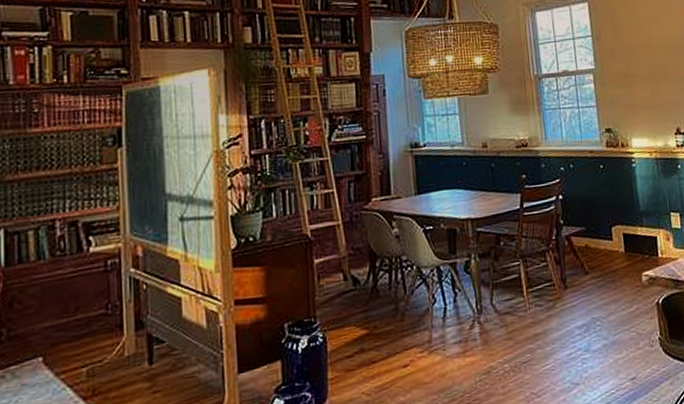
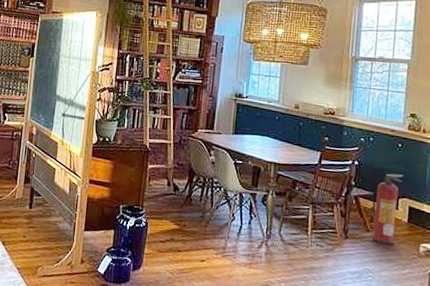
fire extinguisher: none [583,199,615,284] -> present [368,174,403,245]

